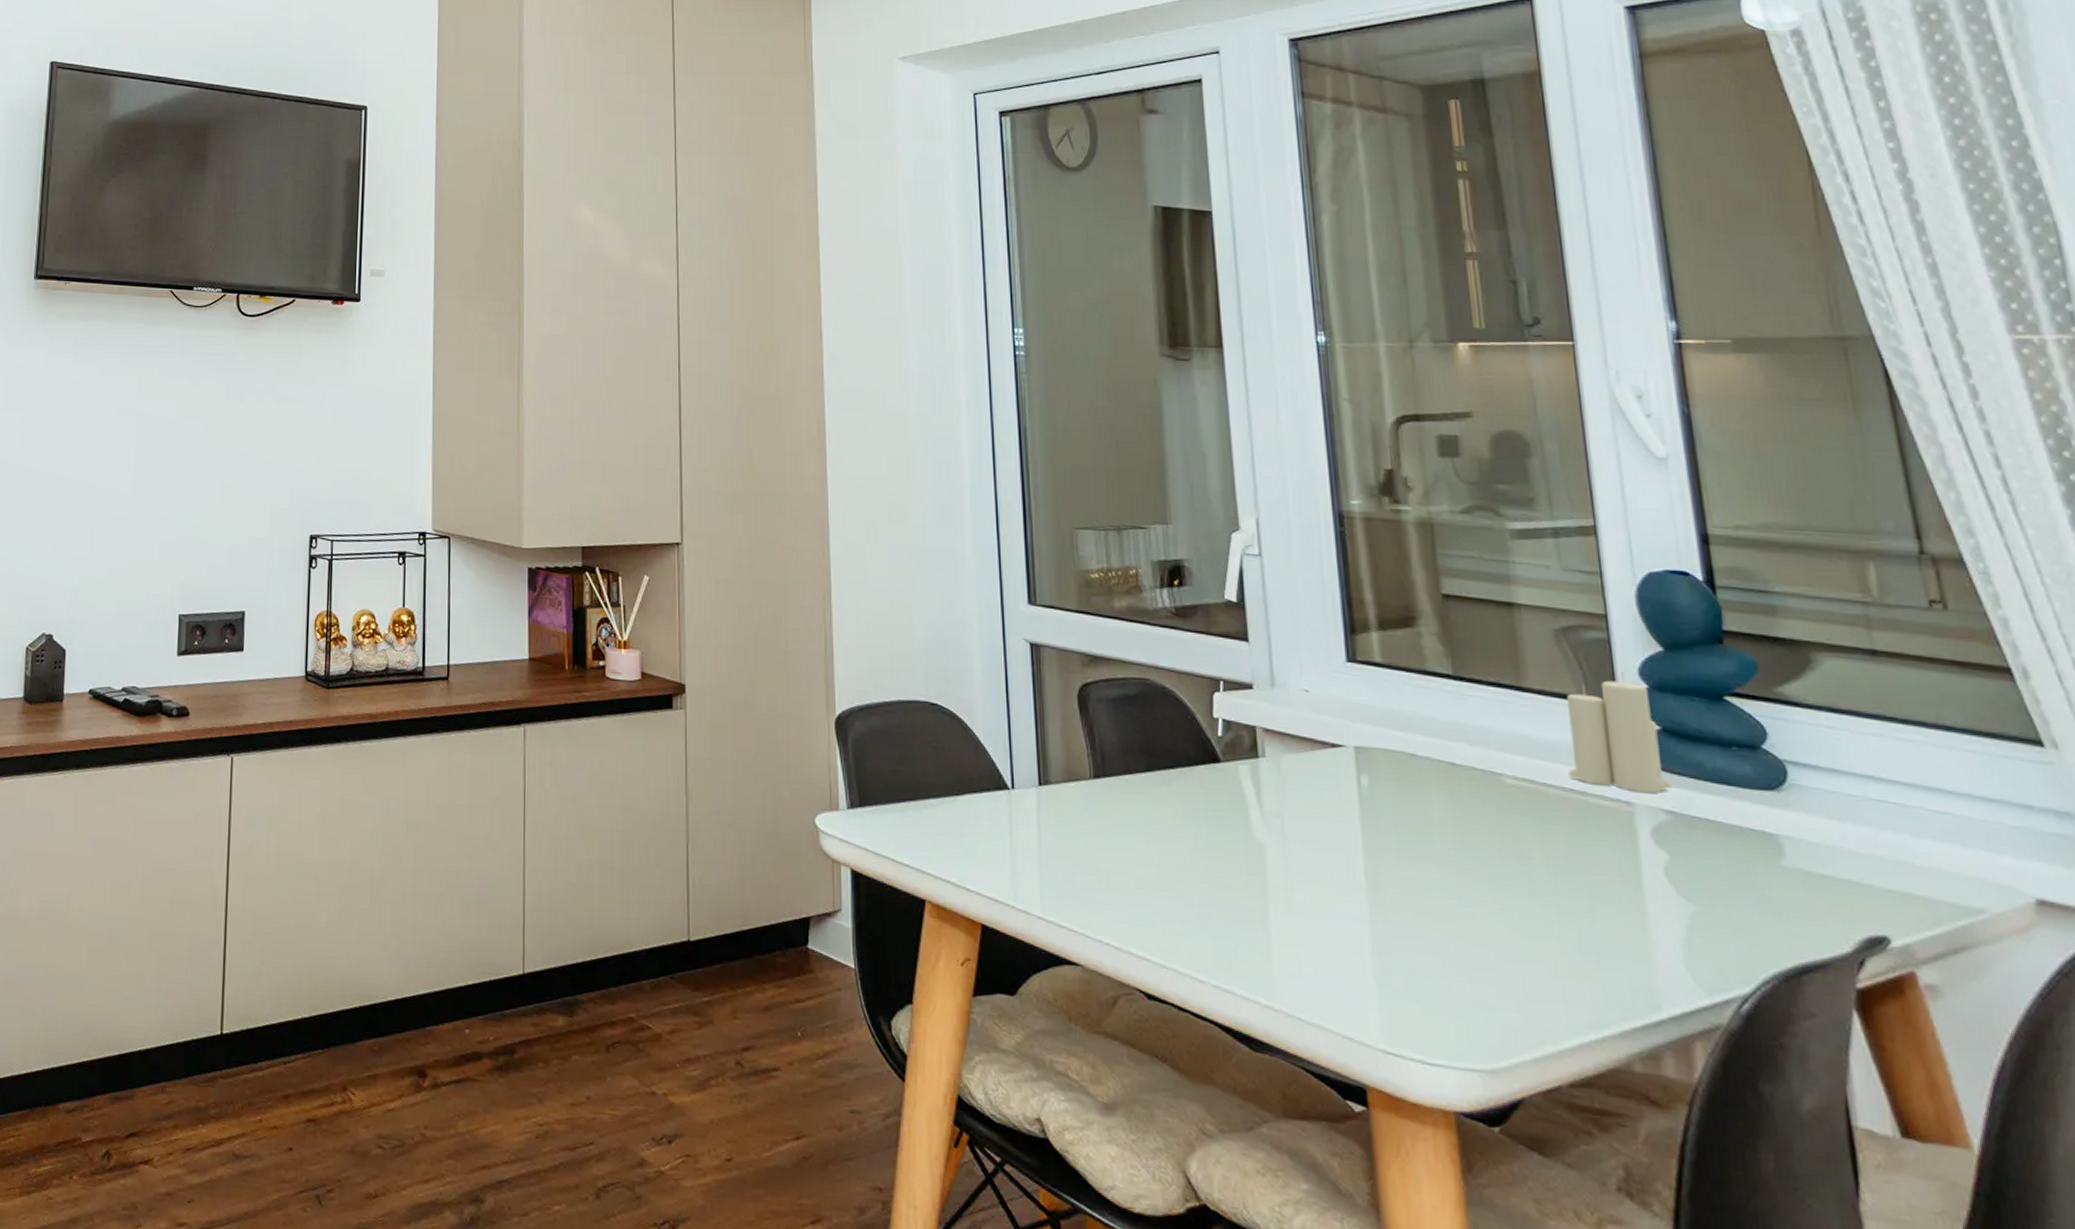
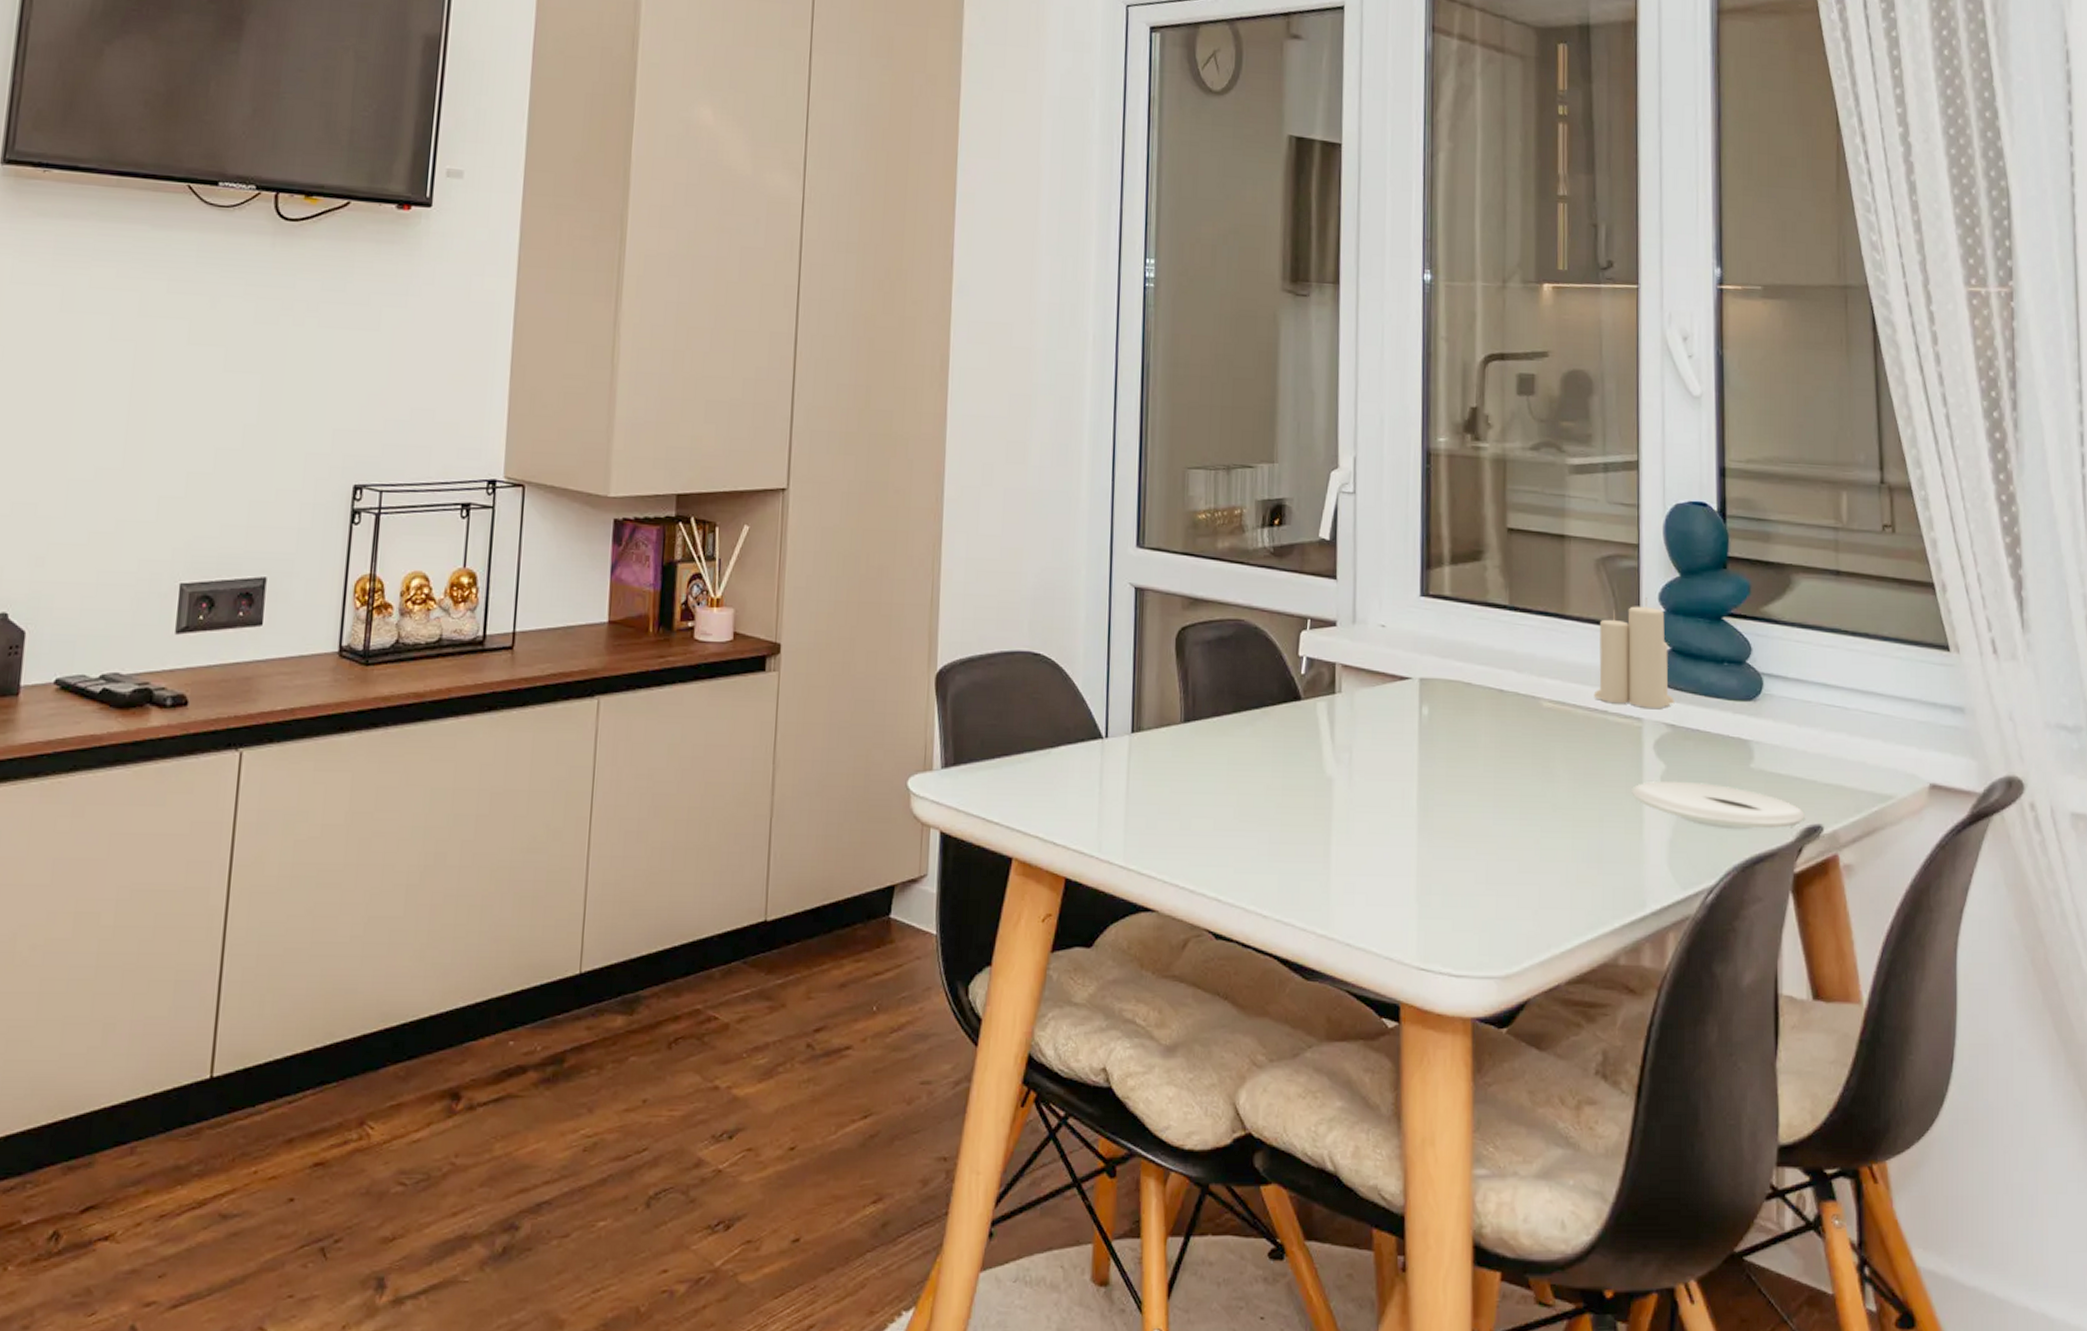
plate: none [1628,872,1863,936] -> present [1632,780,1805,830]

